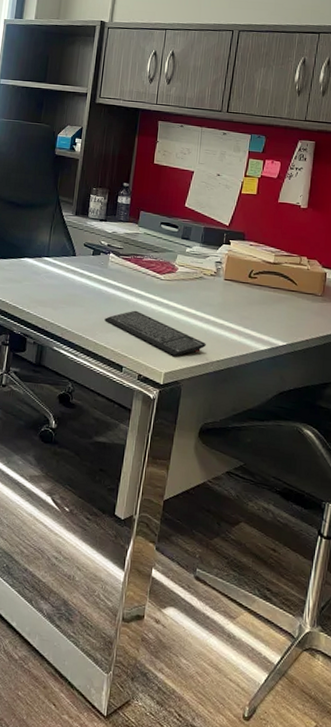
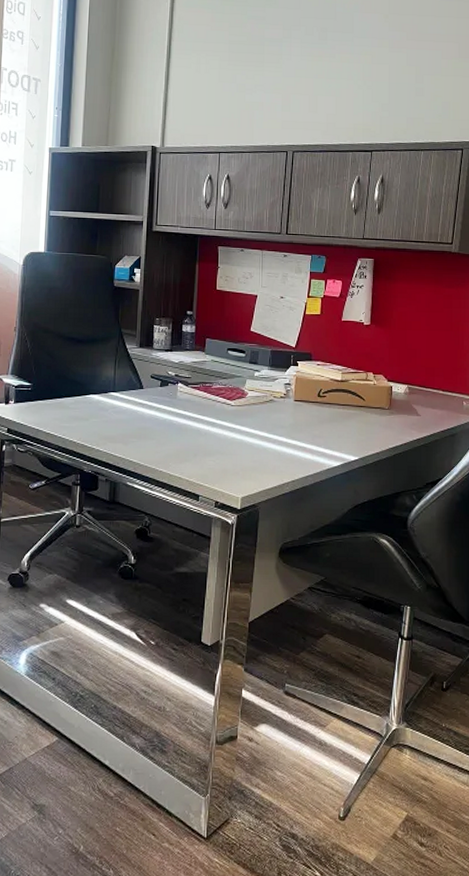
keyboard: present [105,310,206,356] -> none [177,438,280,480]

